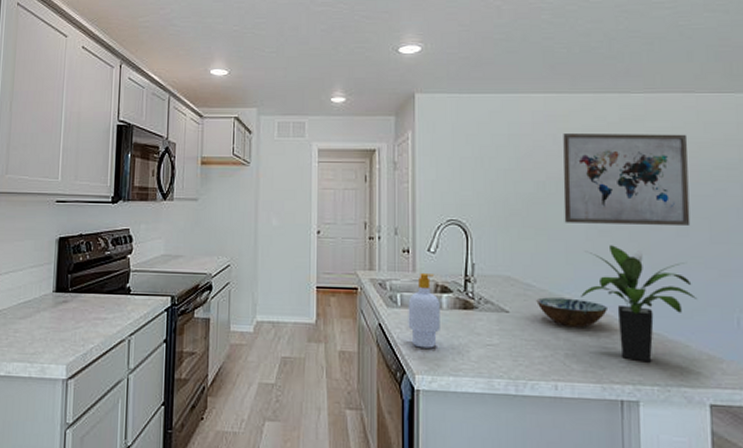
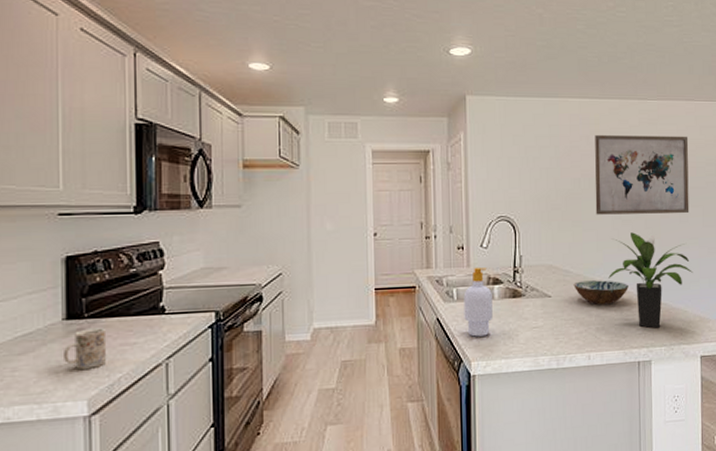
mug: none [52,301,85,337] -> present [64,327,107,369]

